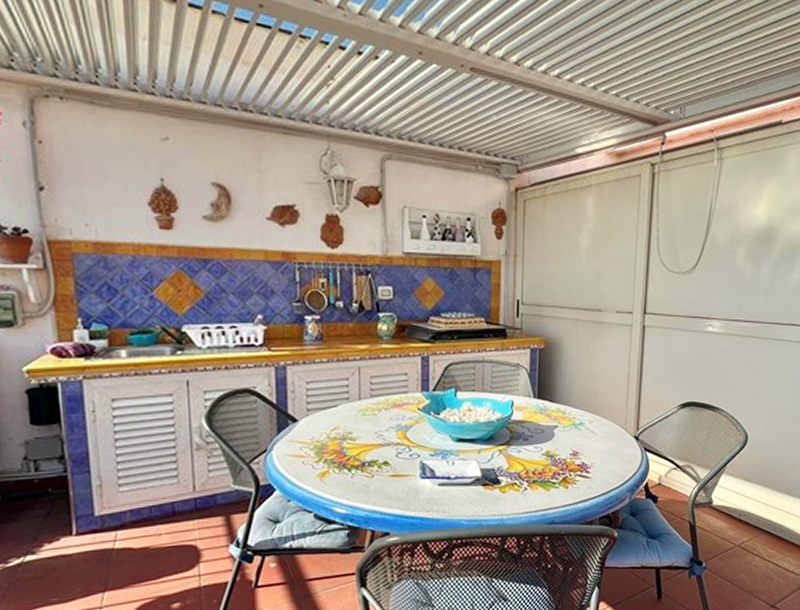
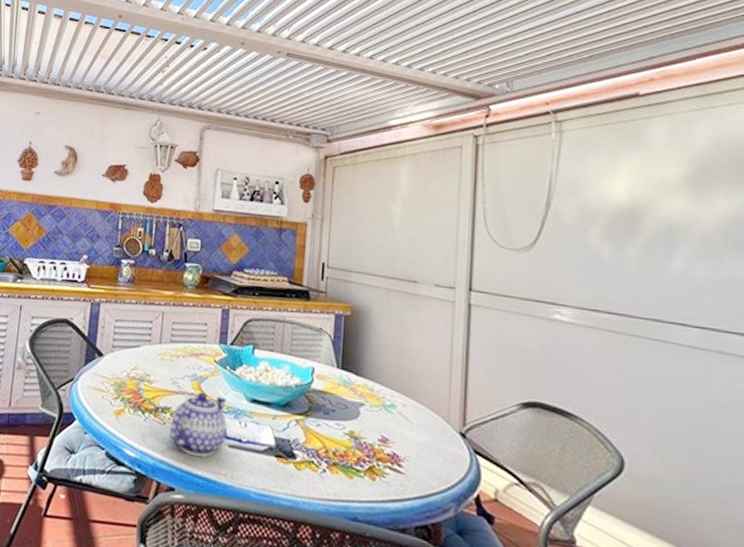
teapot: none [379,440,435,501] -> present [169,392,227,458]

